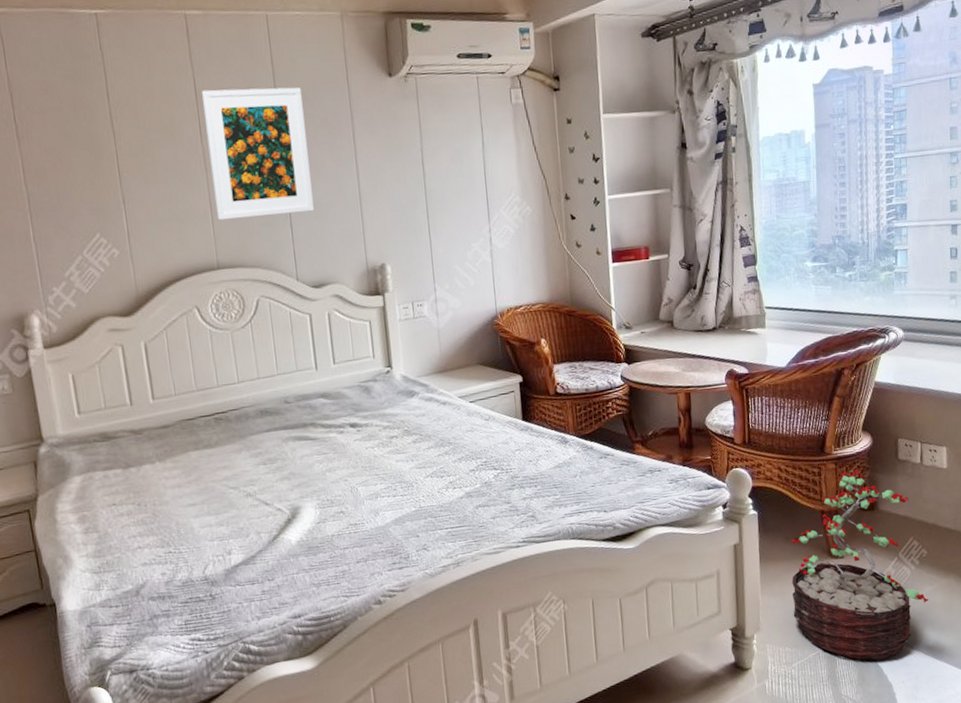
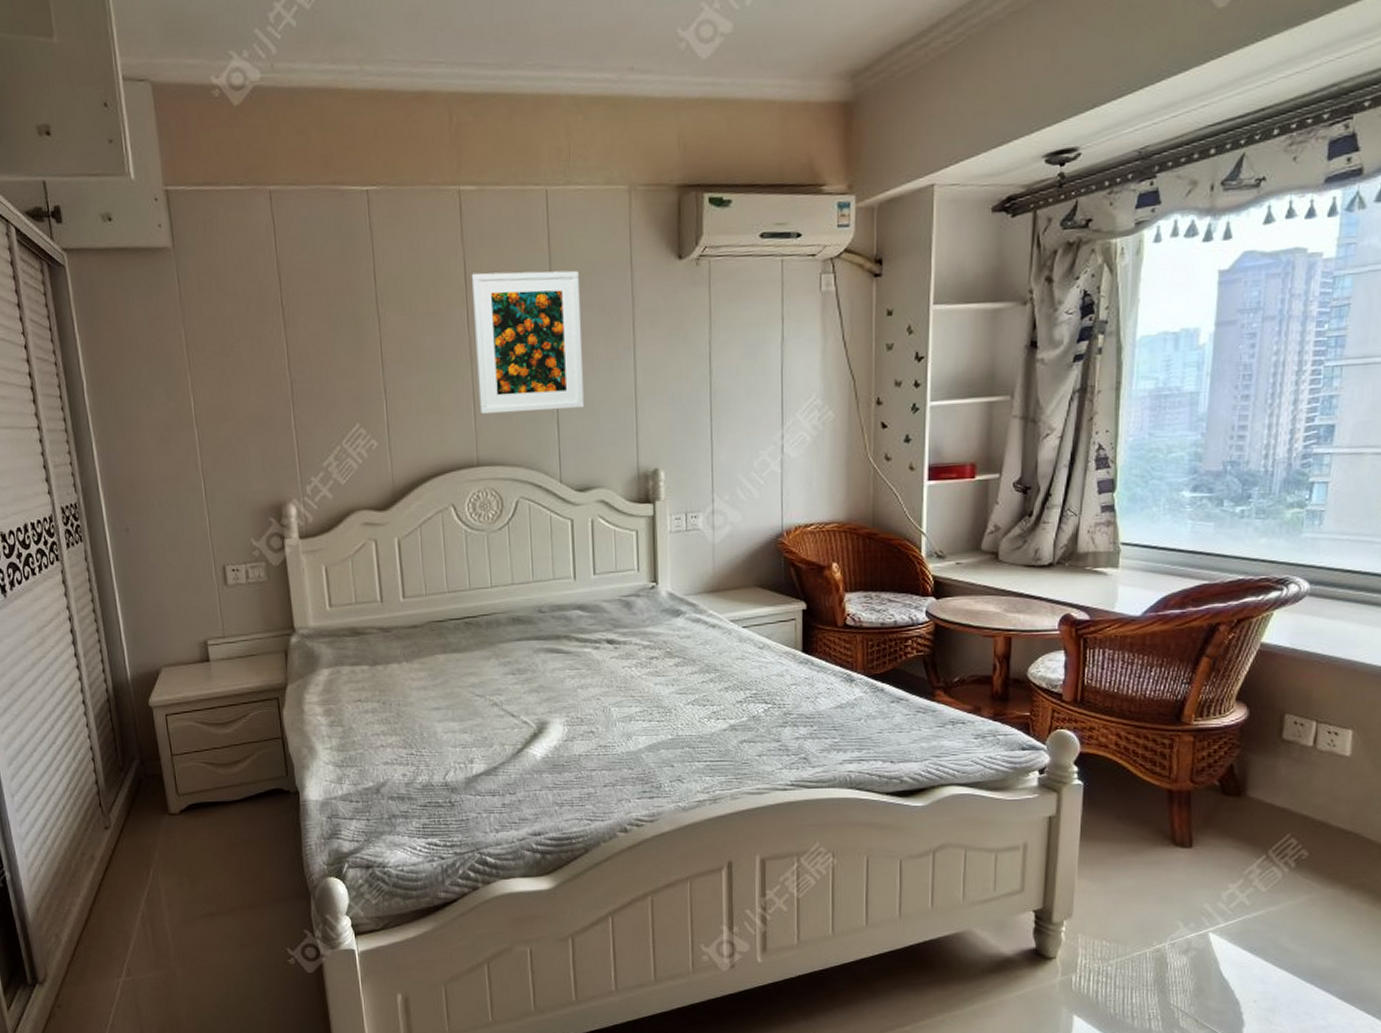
decorative plant: present [790,469,929,661] -> none [1116,745,1304,973]

